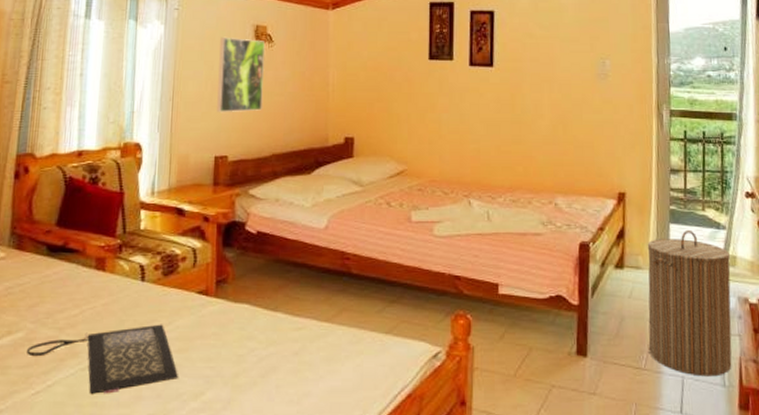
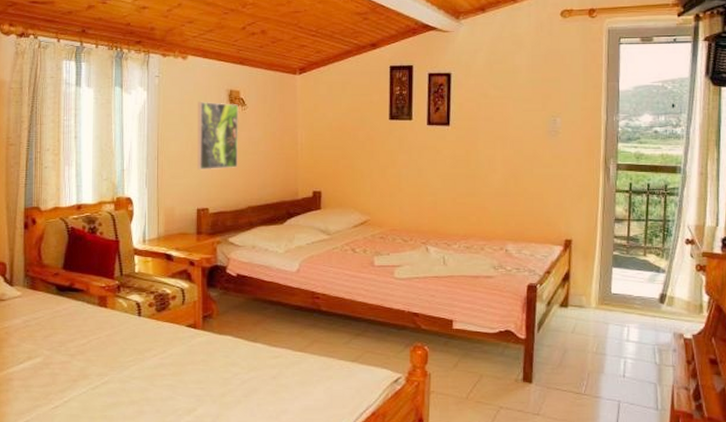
clutch bag: present [27,324,179,394] -> none [45,352,174,409]
laundry hamper: present [647,229,732,377] -> none [588,273,668,401]

